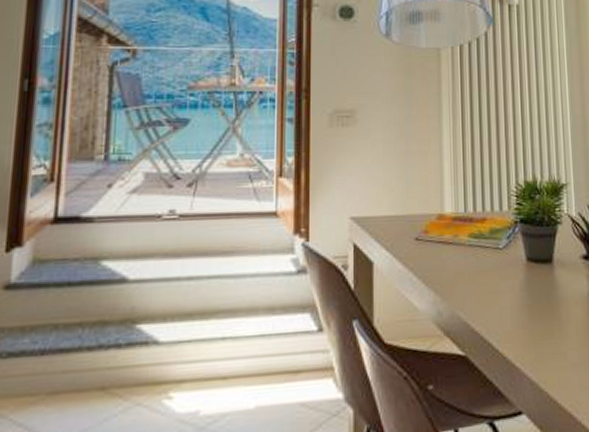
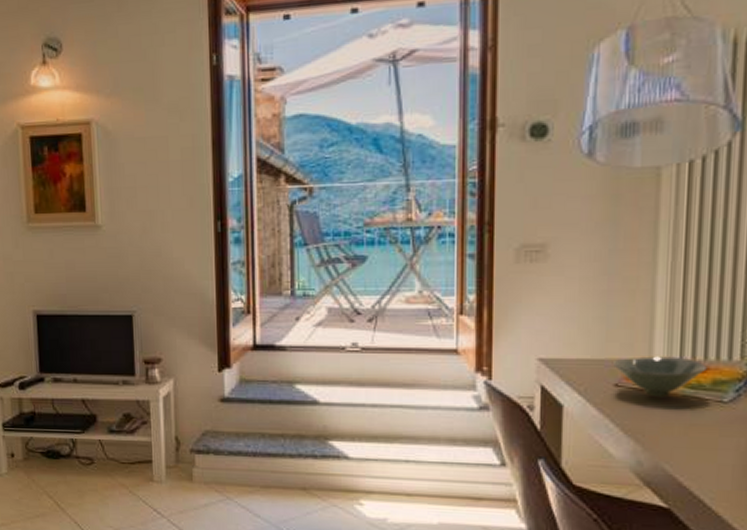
bowl: none [412,209,485,249] -> present [612,356,707,398]

